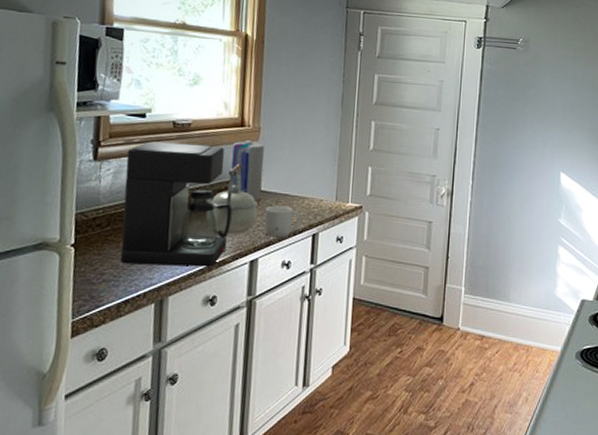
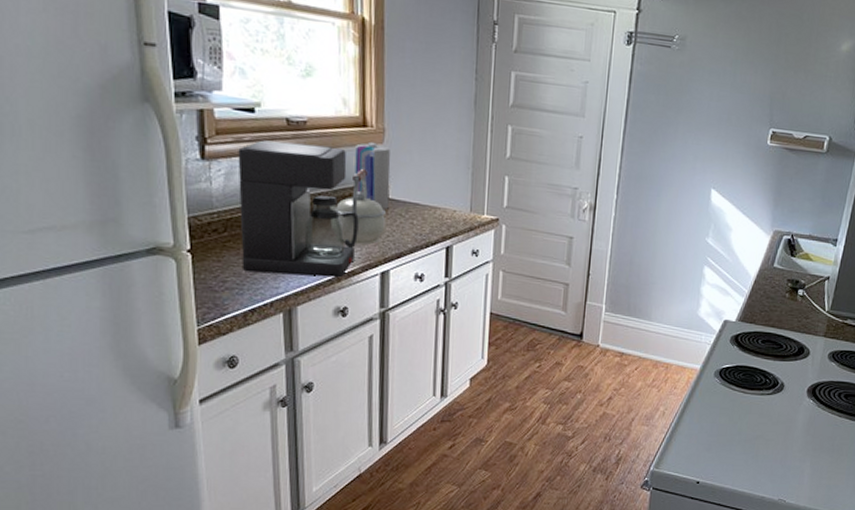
mug: present [264,205,302,238] -> none [394,215,435,250]

